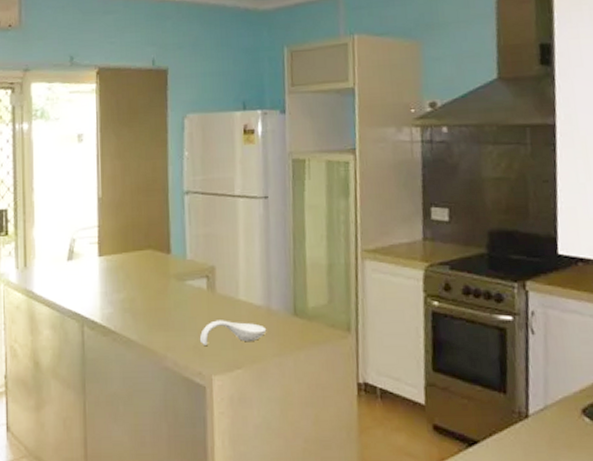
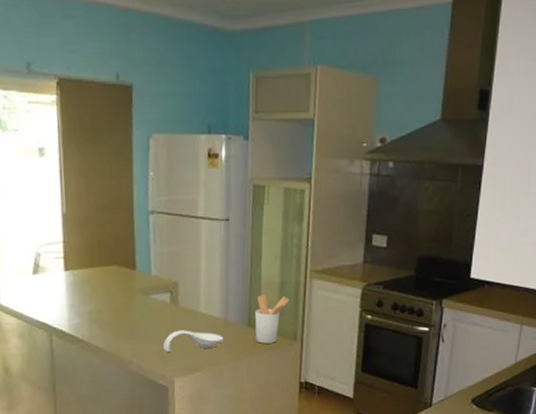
utensil holder: none [301,279,339,336] -> present [255,295,289,344]

